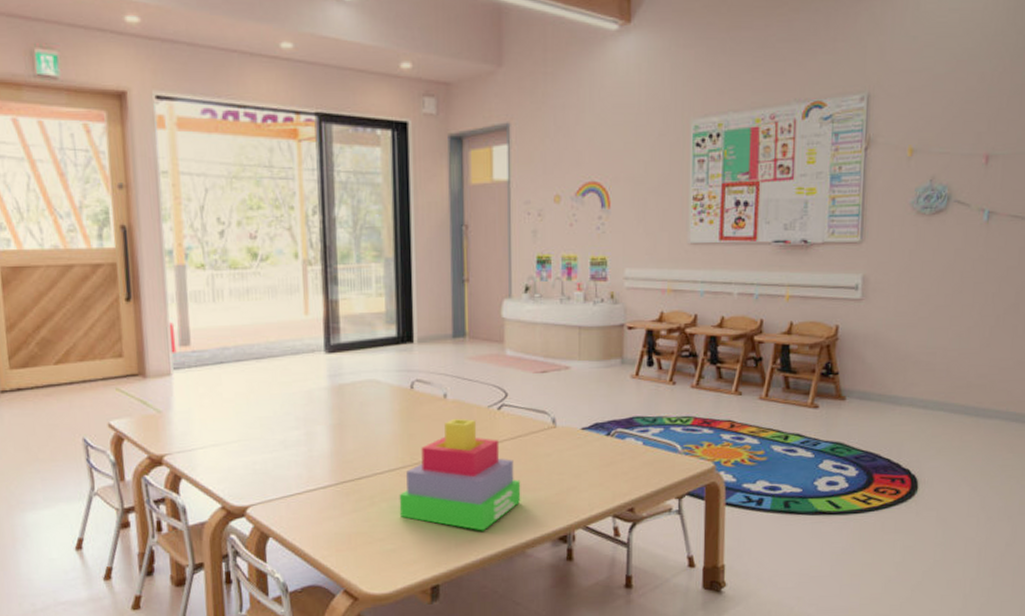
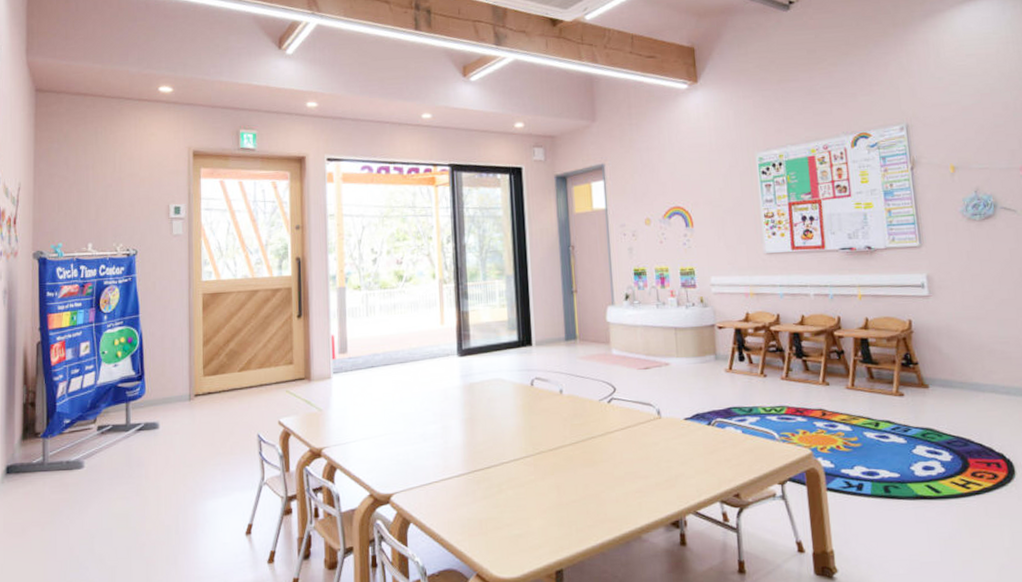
toy blocks: present [399,418,521,531] -> none [523,411,634,517]

